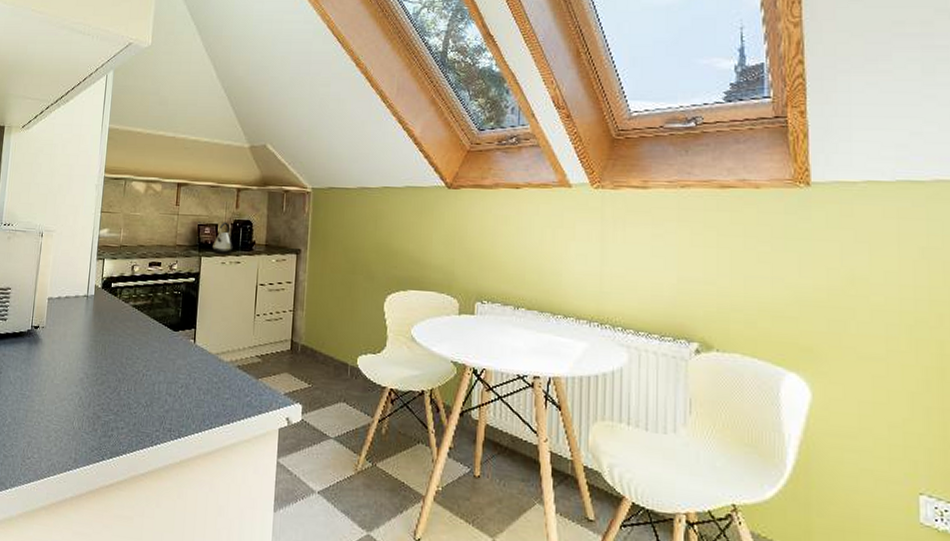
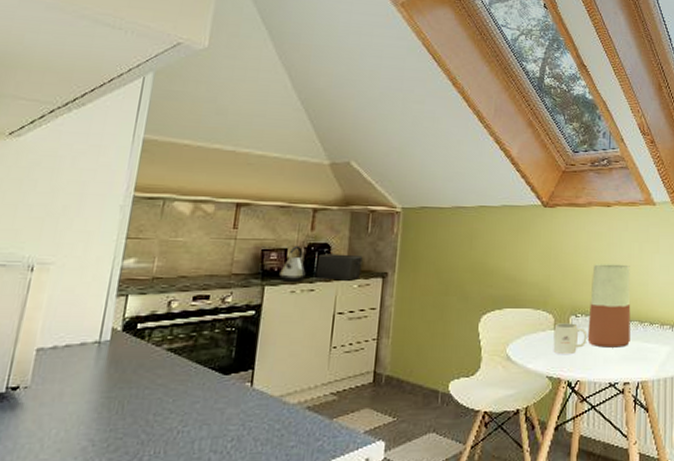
toaster: none [240,230,279,256] -> present [315,253,363,281]
mug: none [458,308,494,342] -> present [553,323,588,355]
vase: none [494,249,542,339] -> present [587,264,631,348]

